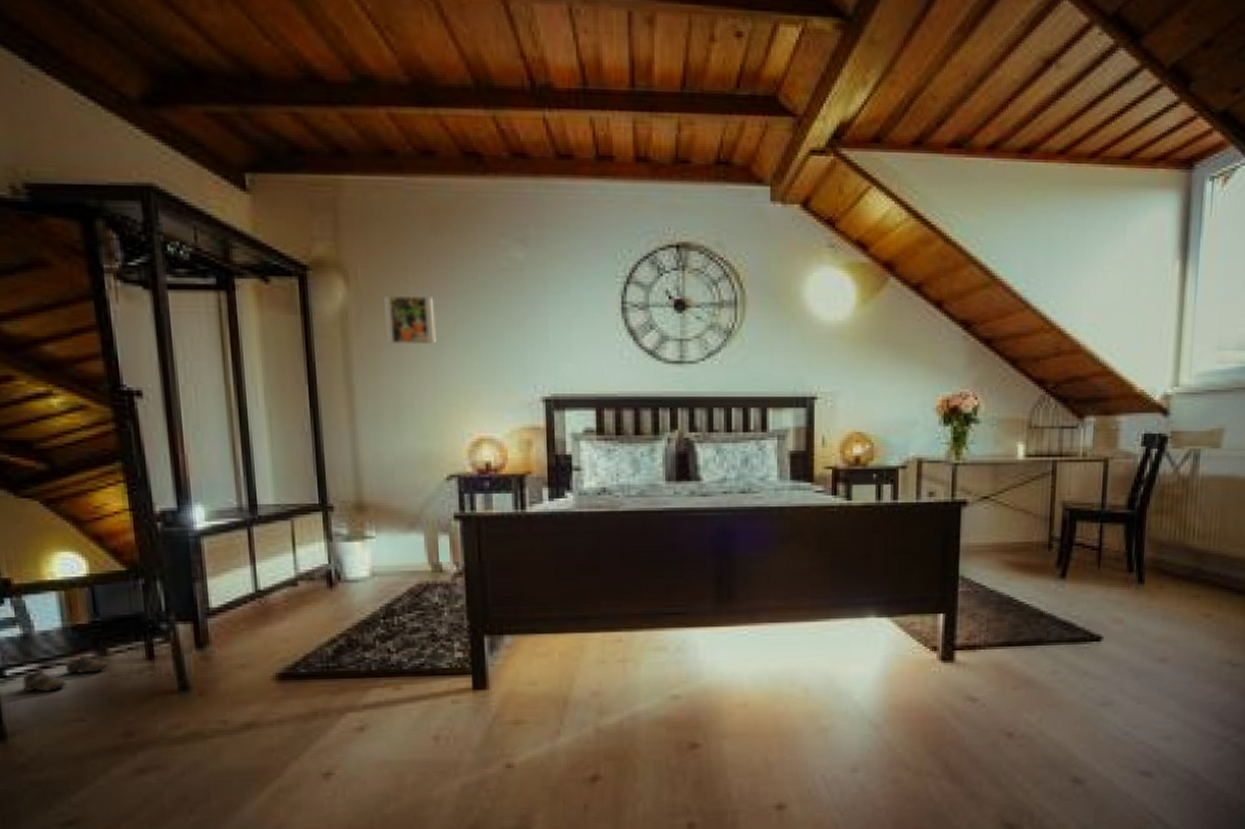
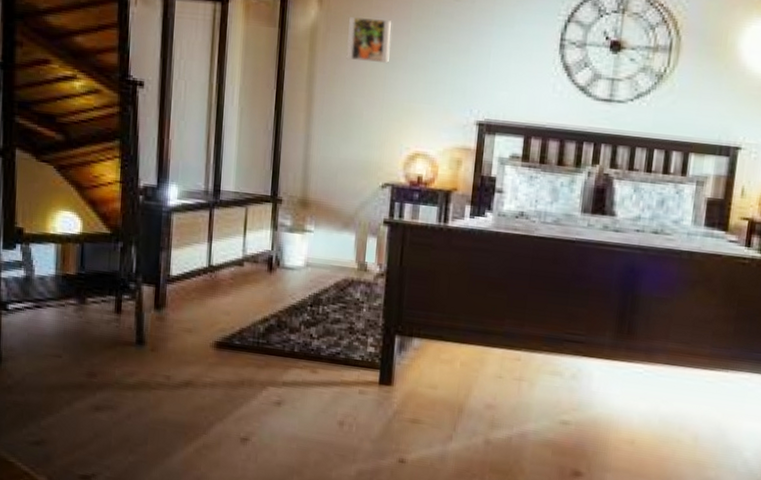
boots: present [22,654,109,692] -> none [19,301,86,328]

